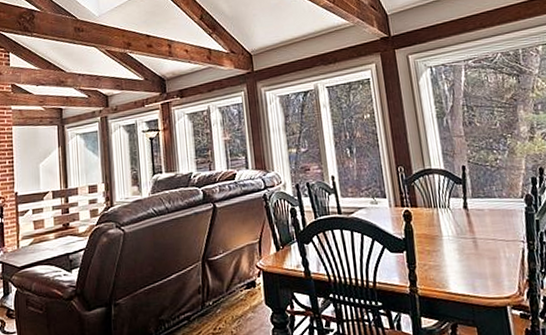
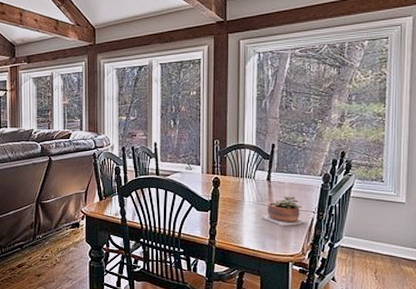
succulent plant: none [464,224,518,262] -> present [261,196,307,226]

